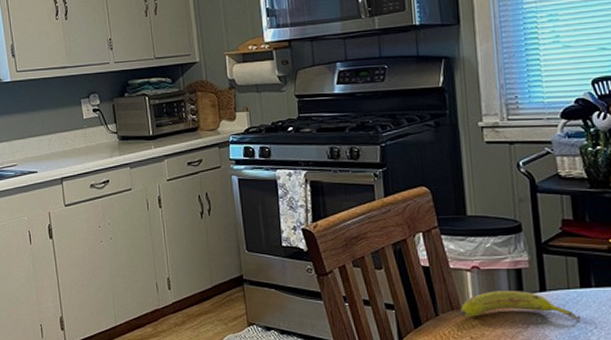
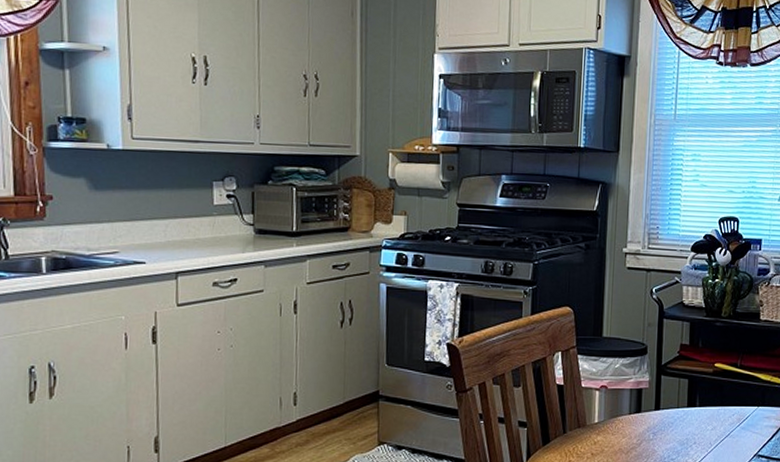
fruit: present [460,291,581,321] -> none [585,409,685,437]

